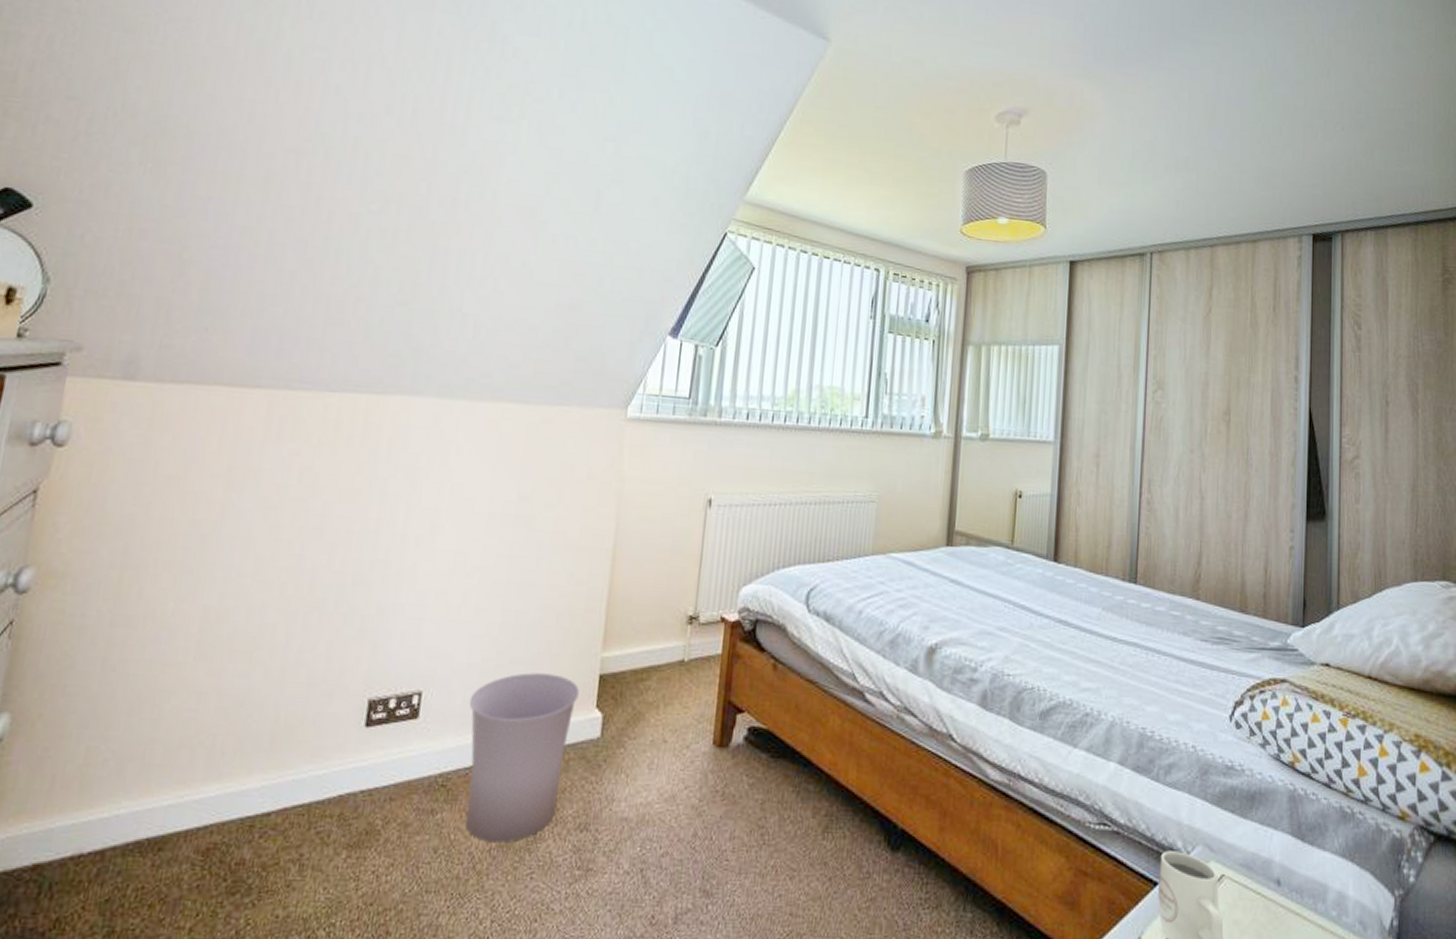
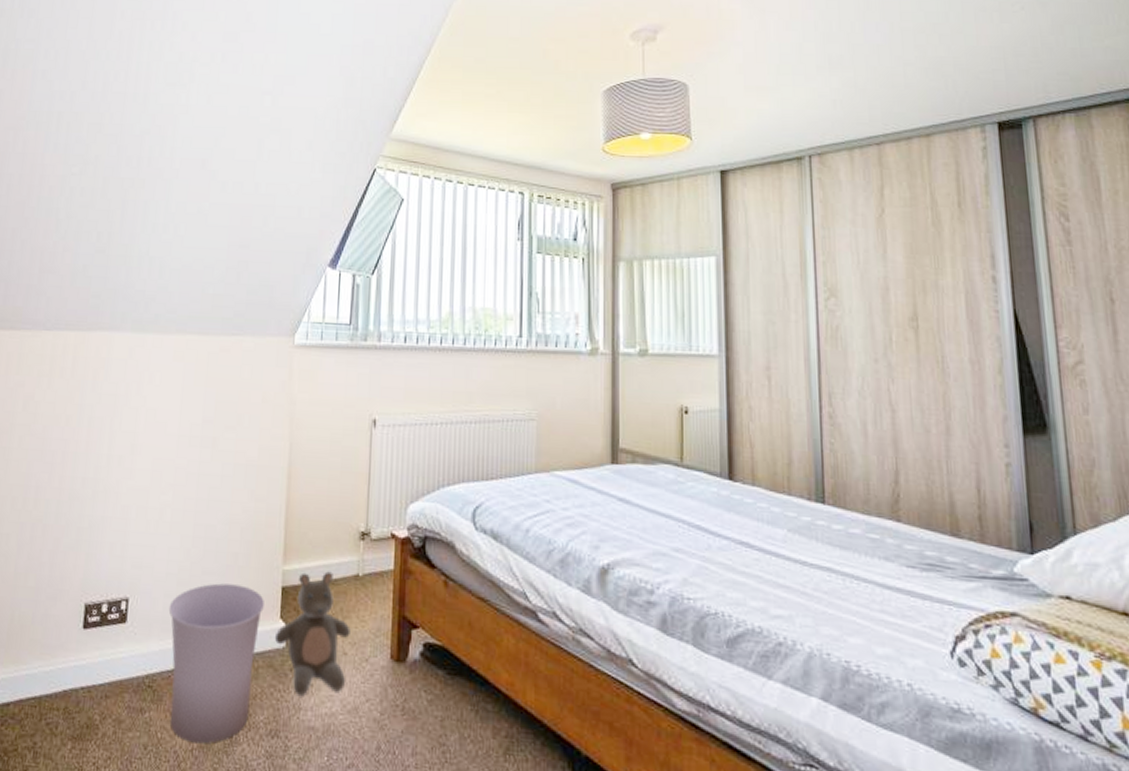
stuffed bear: none [588,657,672,786] -> present [274,571,351,696]

